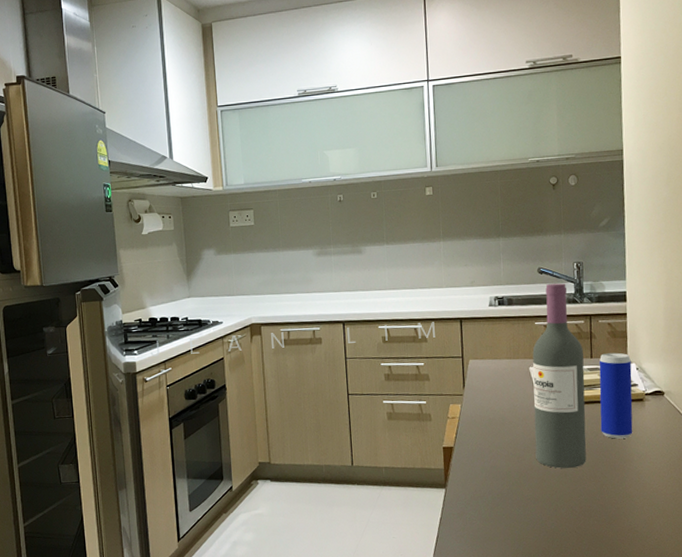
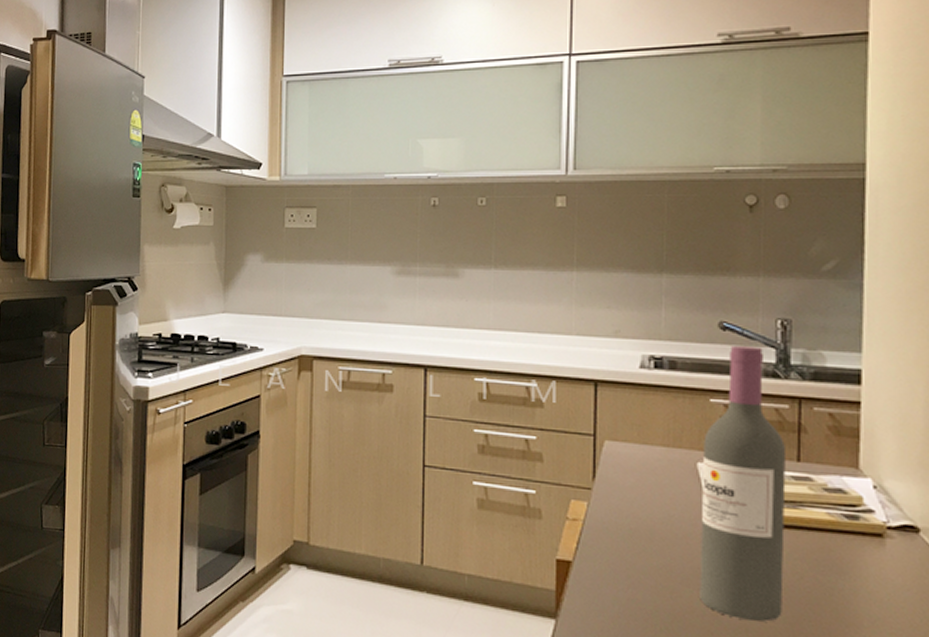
beverage can: present [599,352,633,439] -> none [808,457,865,590]

